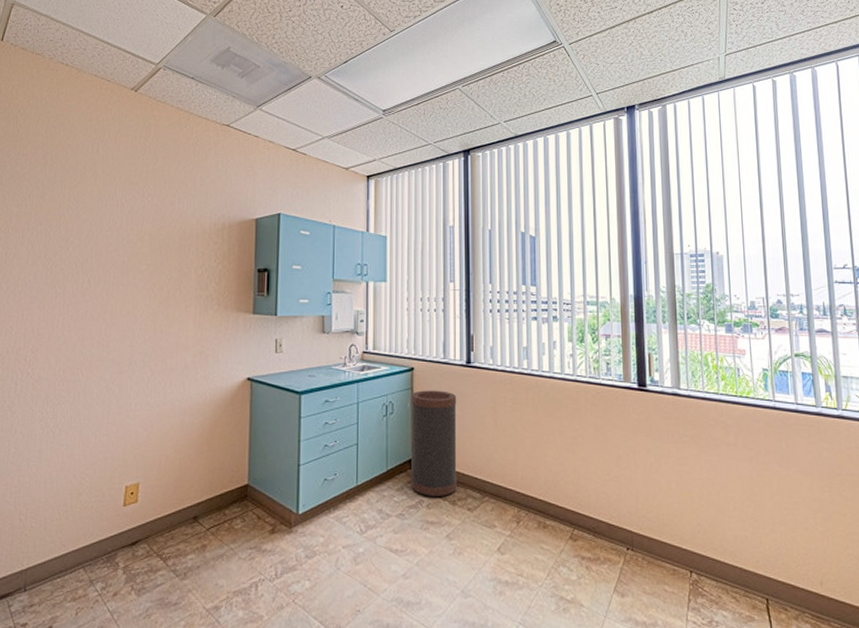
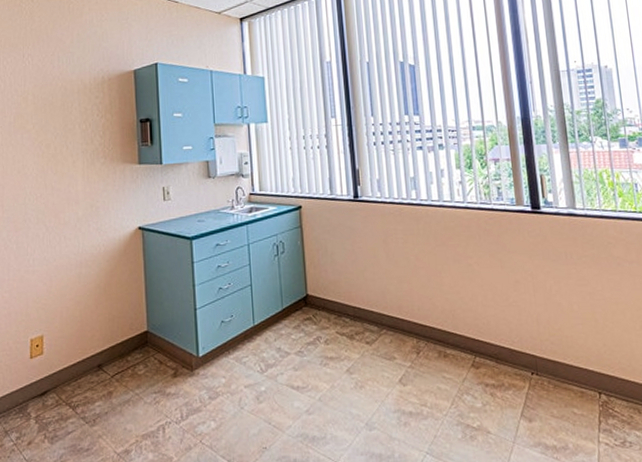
trash can: present [410,390,457,496] -> none [300,226,354,332]

